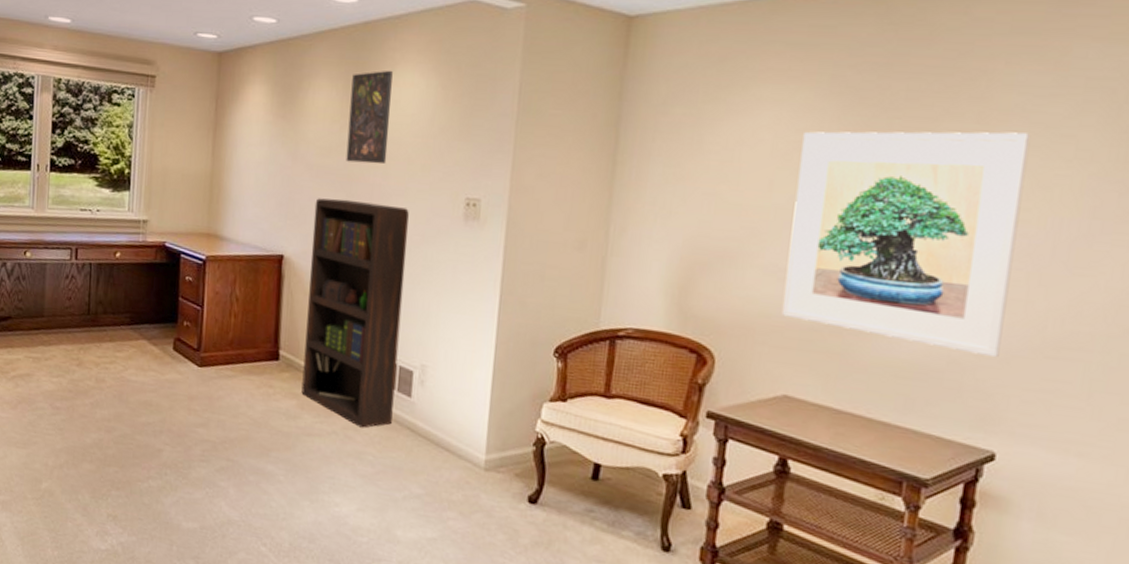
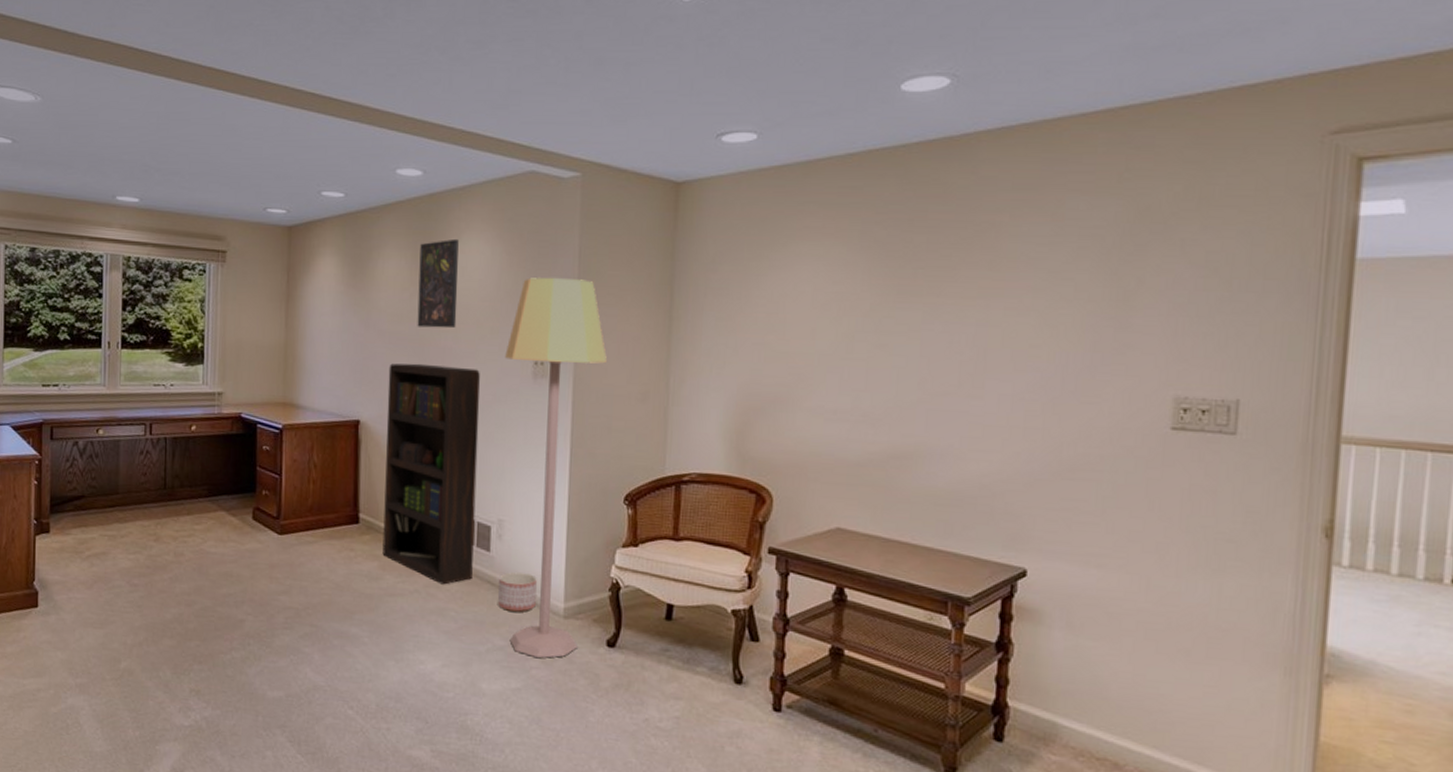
planter: none [417,419,459,462] -> present [498,571,537,612]
lamp: none [427,114,544,510] -> present [505,277,607,659]
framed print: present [781,131,1031,358] -> none [830,277,1036,482]

